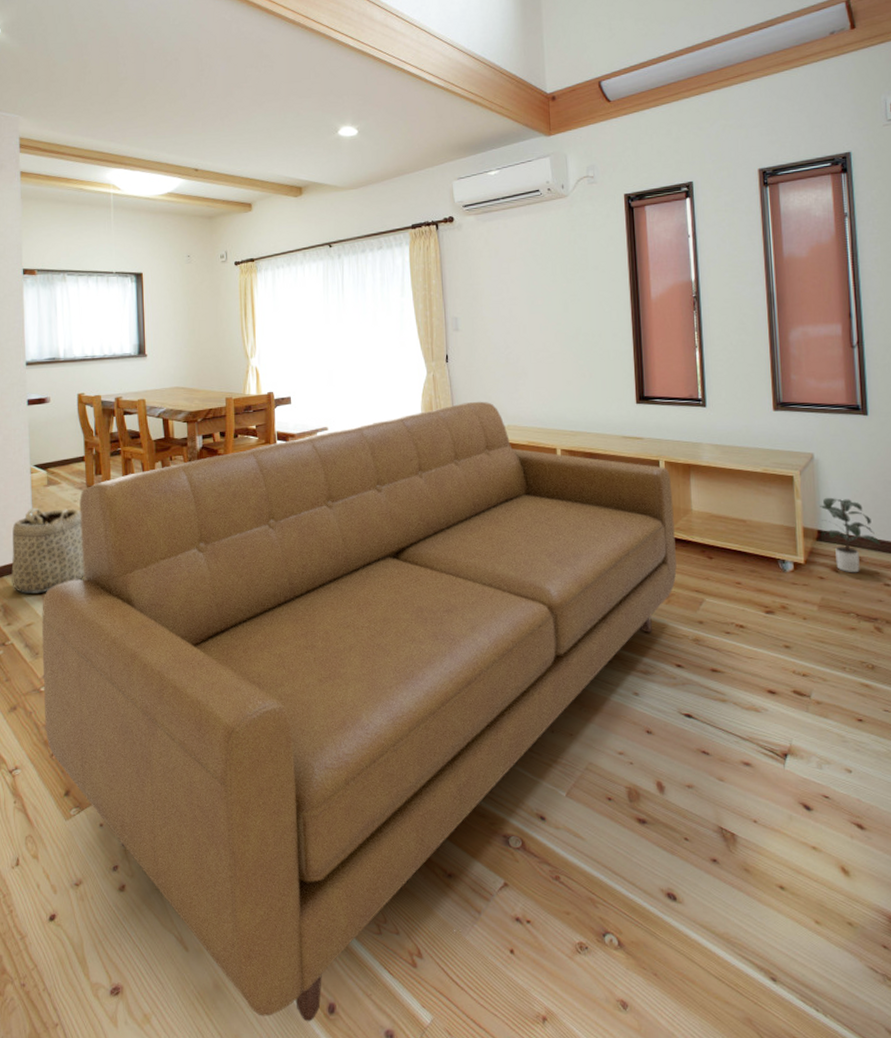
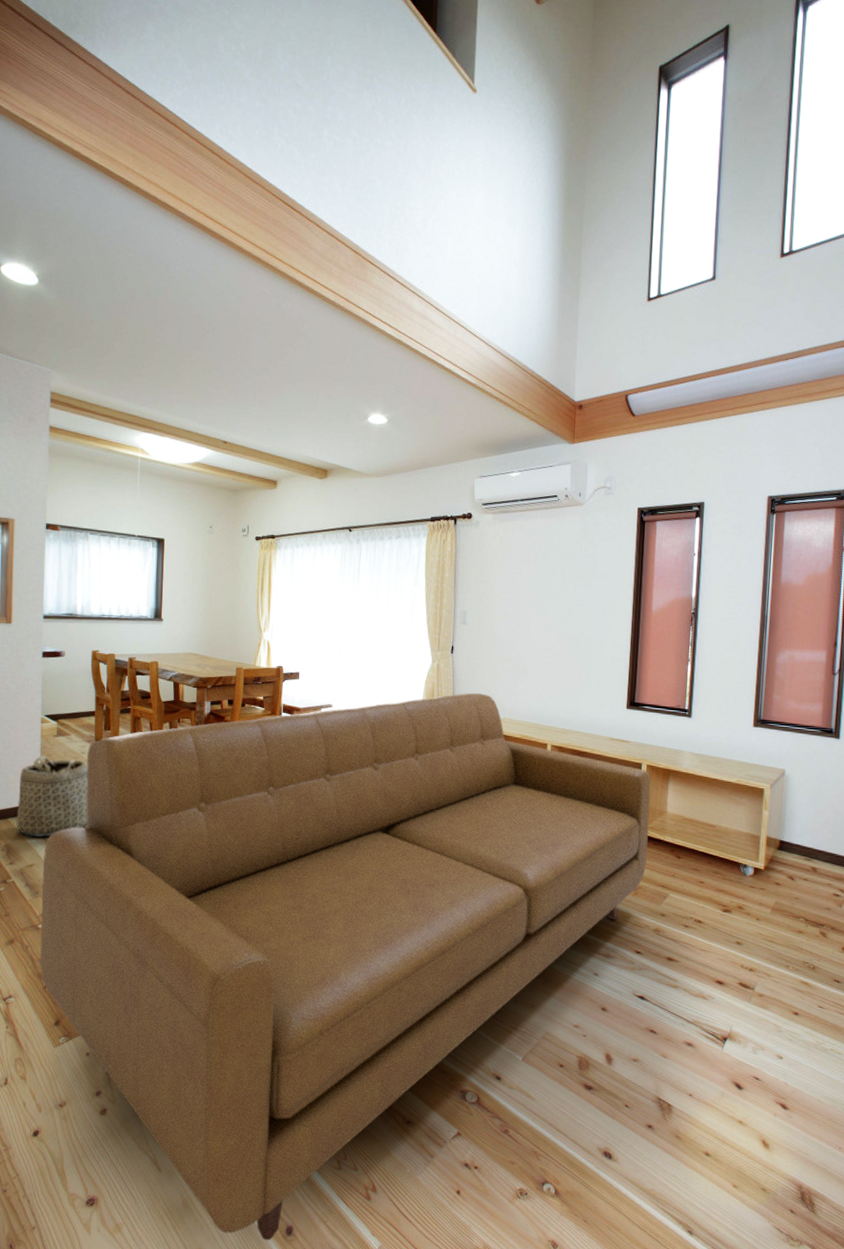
potted plant: present [820,497,881,573] -> none [783,811,836,882]

